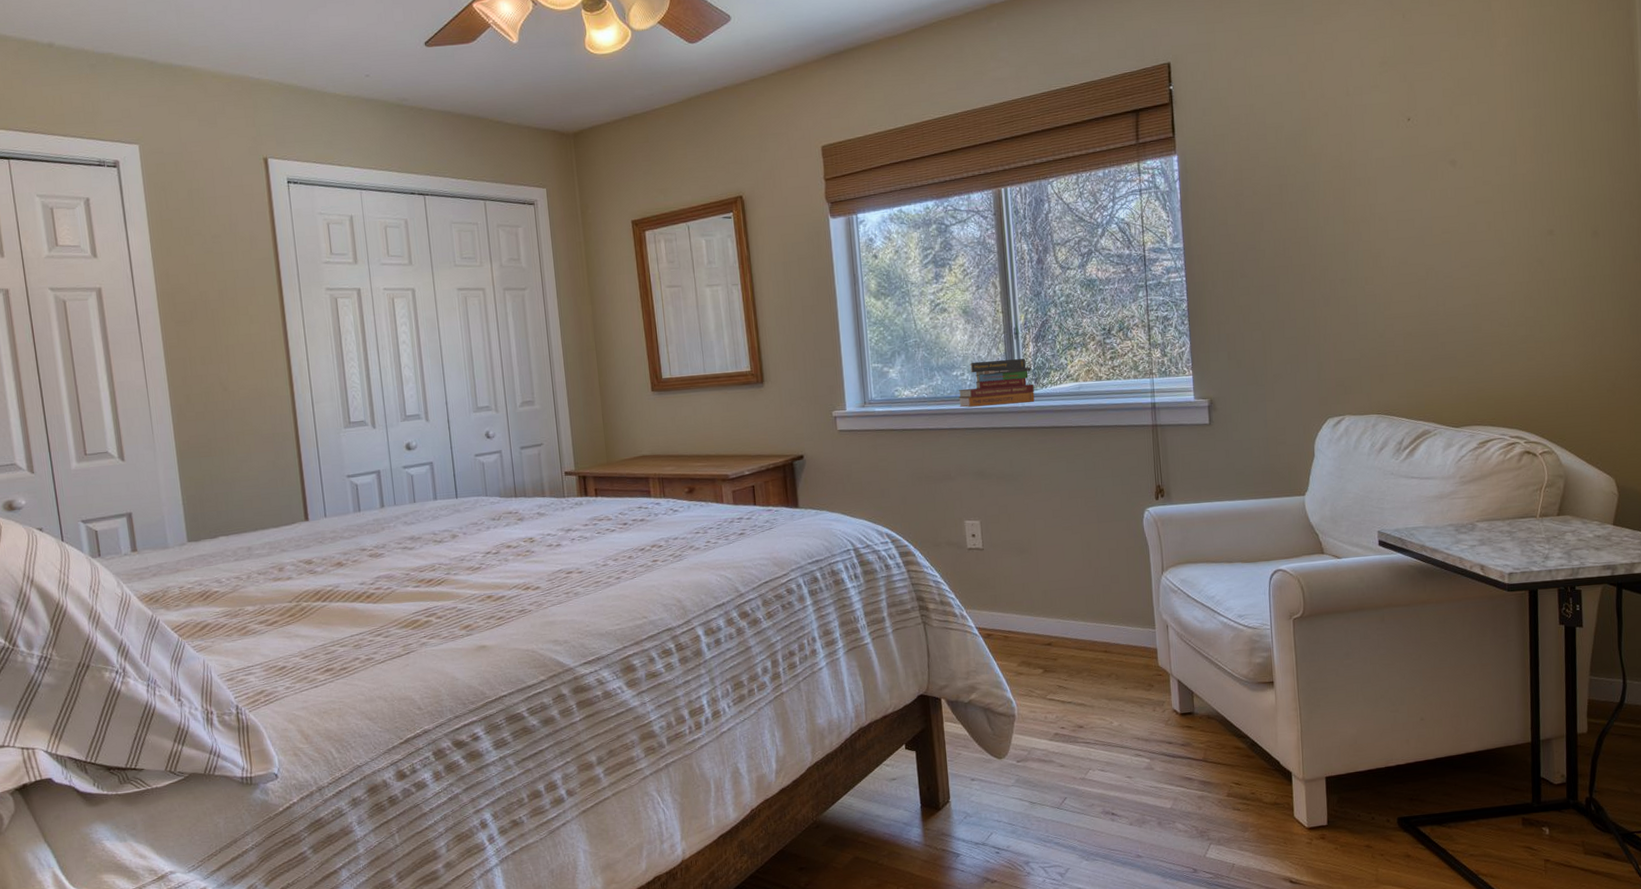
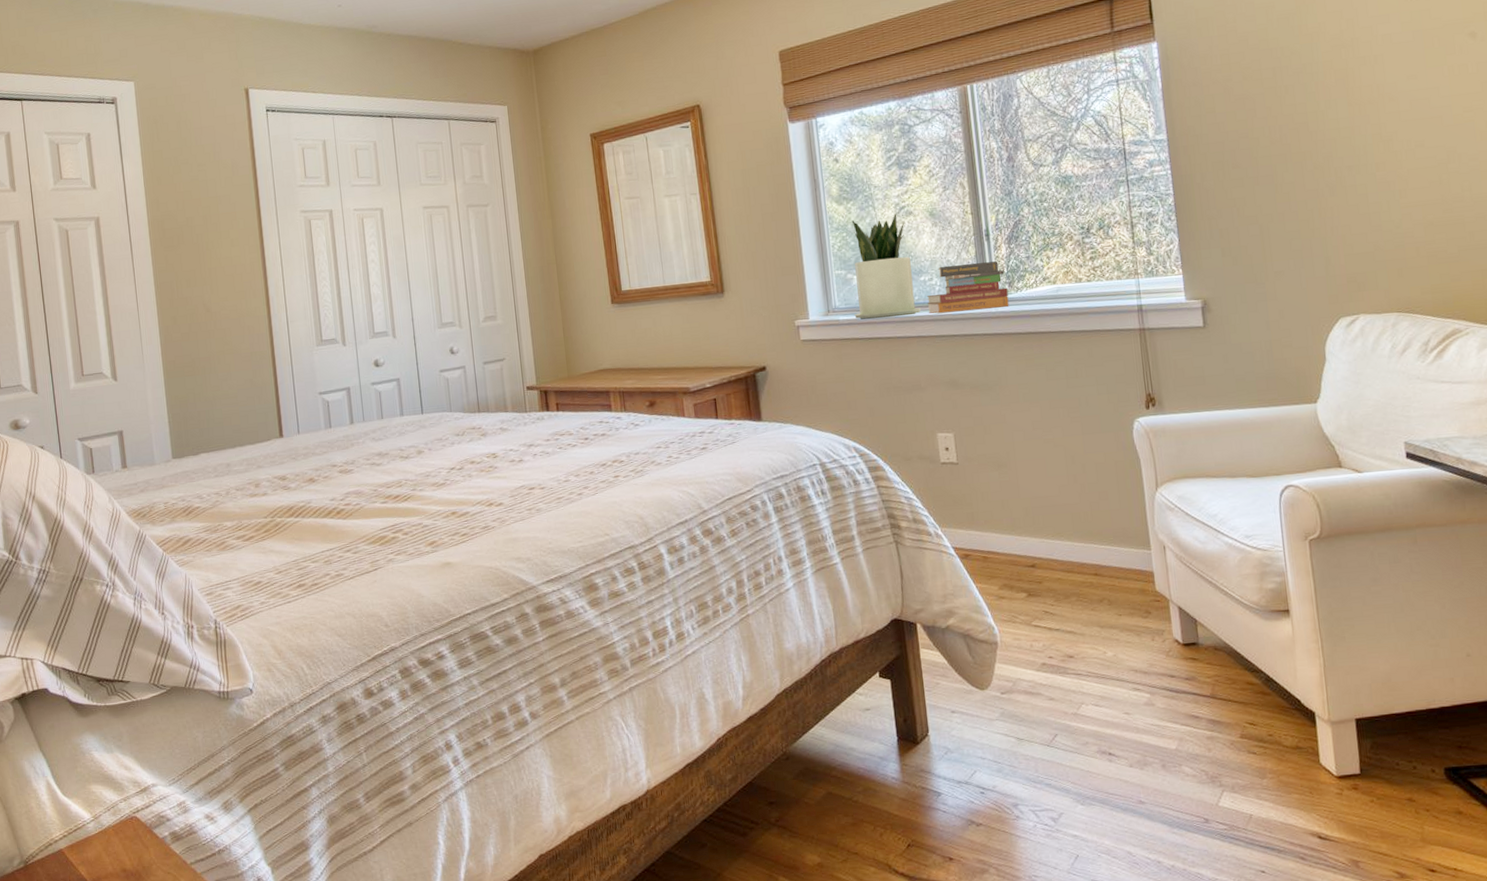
planter: none [889,310,953,412] -> present [851,213,922,320]

